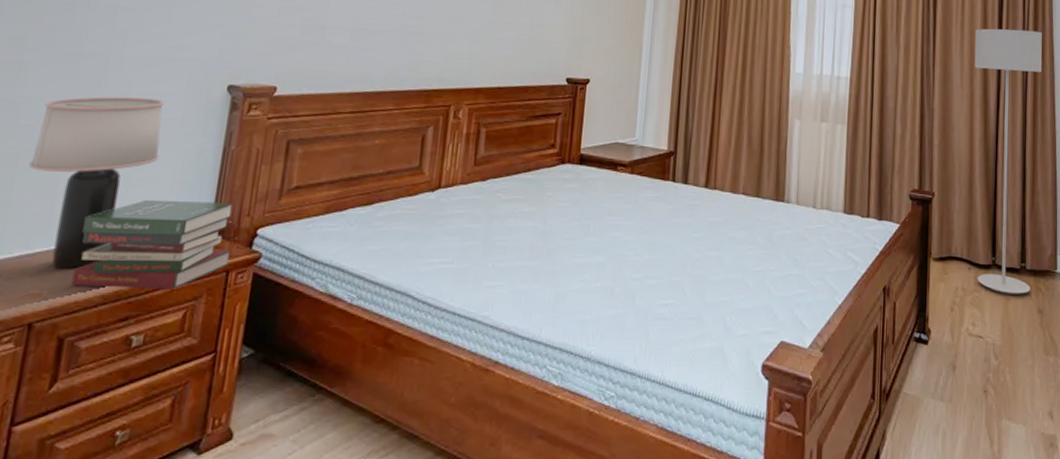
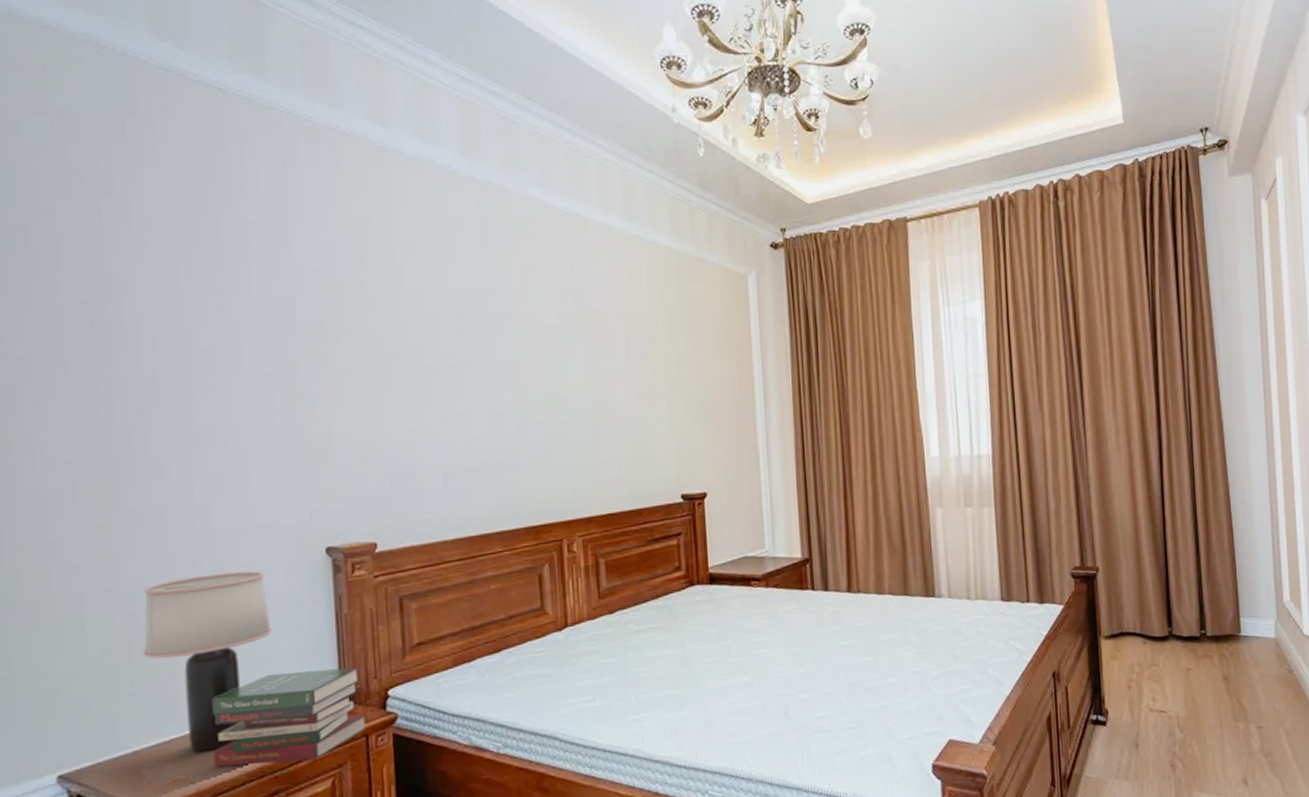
floor lamp: present [974,28,1042,294] -> none [1128,375,1213,665]

